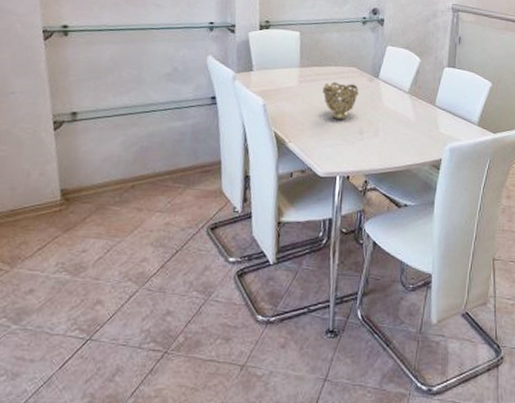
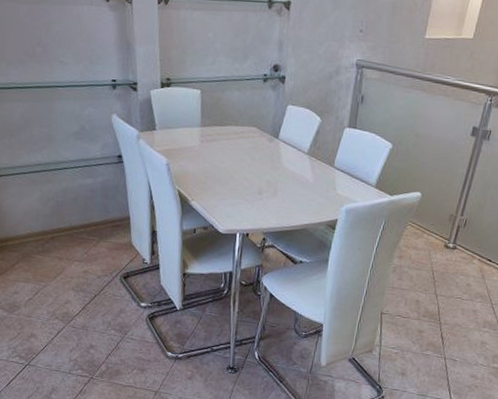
decorative bowl: present [322,81,360,120] -> none [223,141,260,180]

